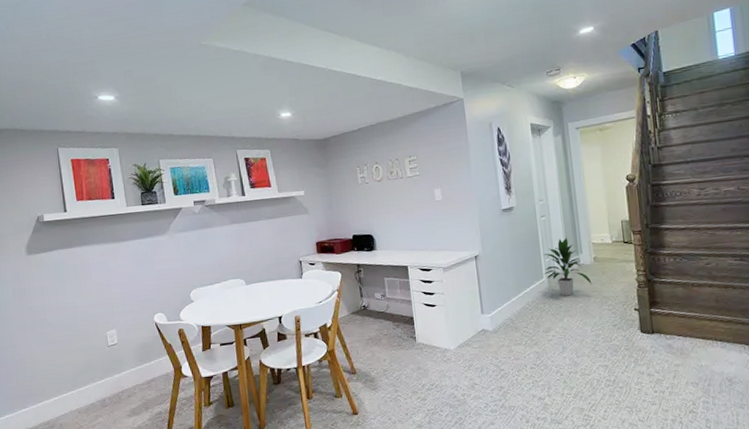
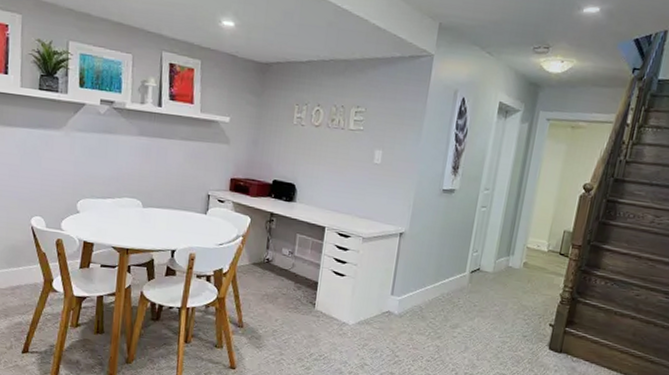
indoor plant: present [542,237,592,296] -> none [466,234,515,297]

